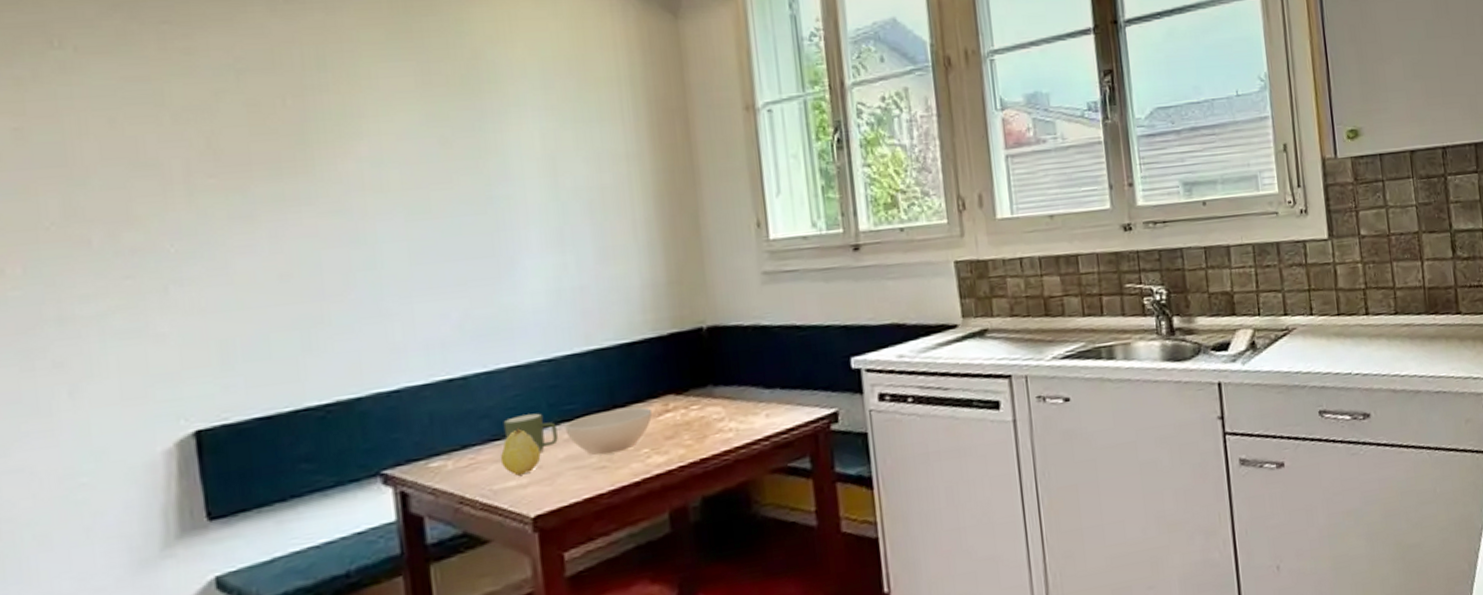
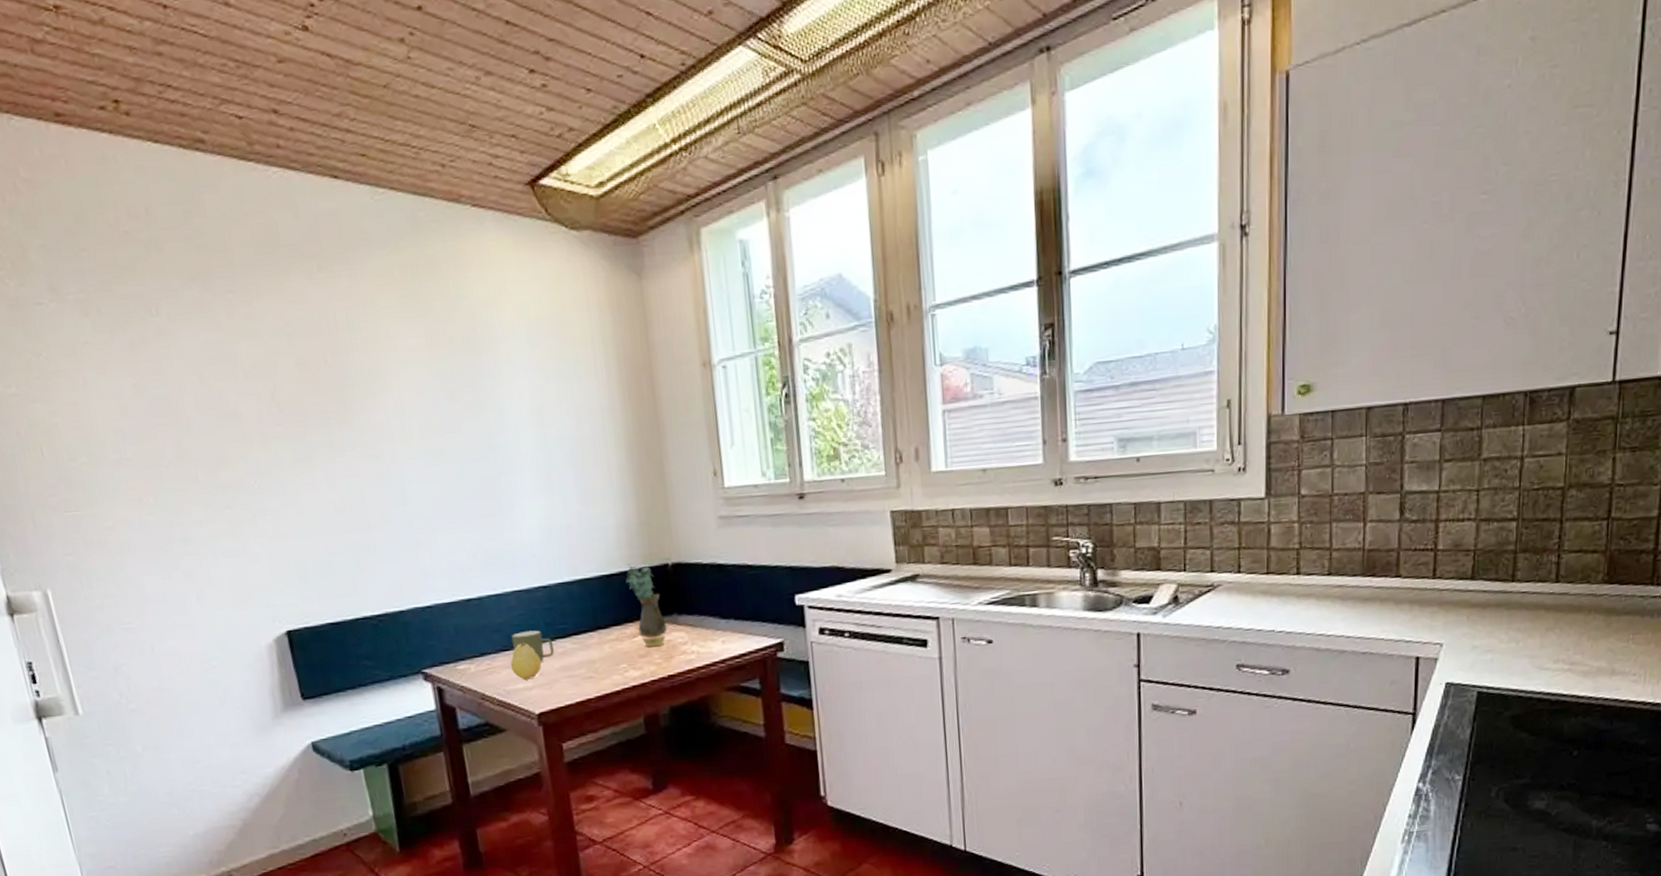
bowl: present [565,407,653,456] -> none [559,629,629,668]
vase: none [650,329,700,427] -> present [625,564,668,647]

